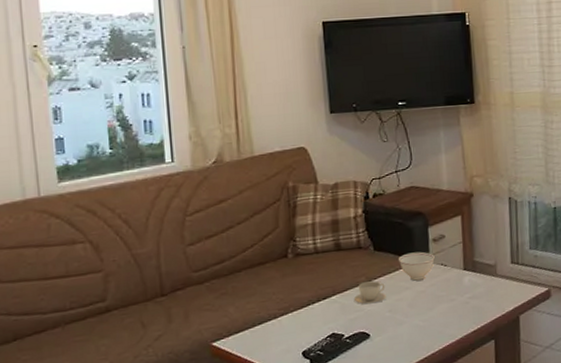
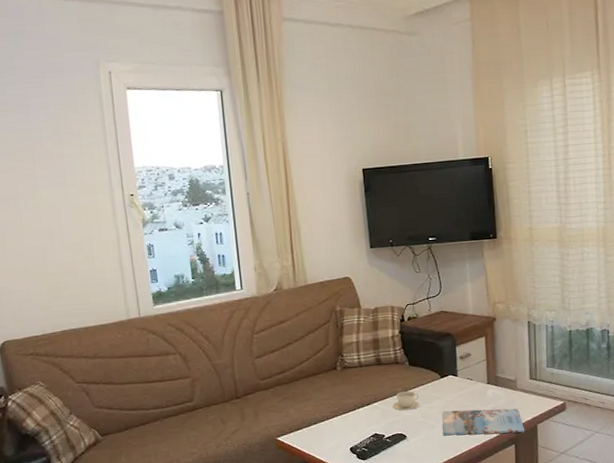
bowl: present [398,251,435,281] -> none [429,367,462,392]
magazine: none [412,297,506,333] -> present [442,408,526,436]

